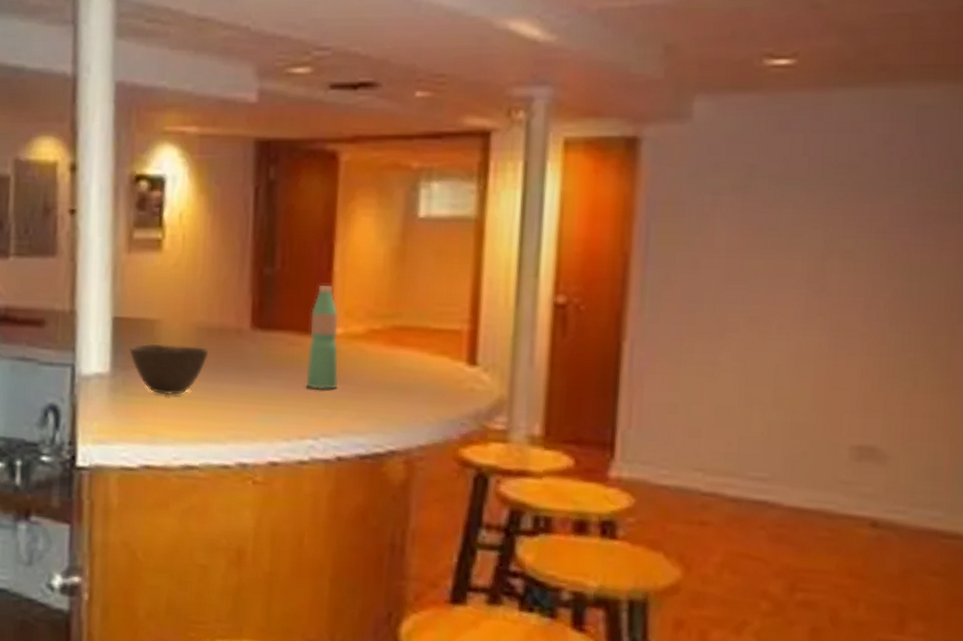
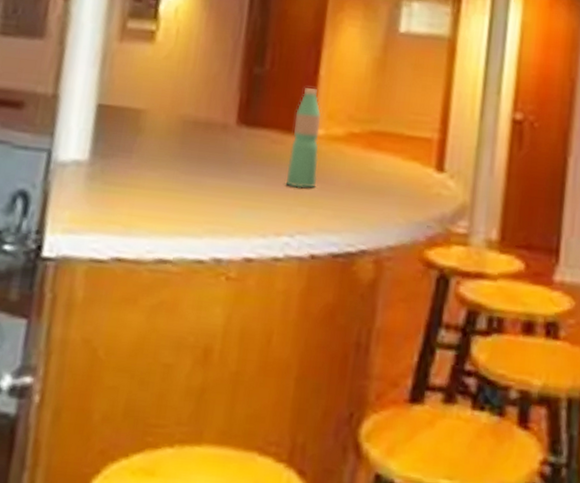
bowl: present [129,344,208,396] -> none [111,133,192,187]

